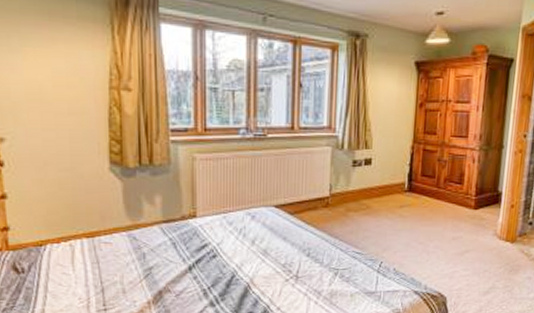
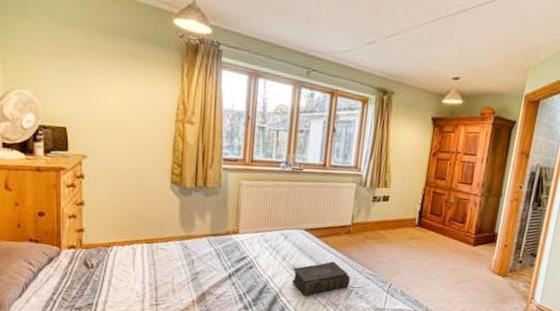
book: none [264,241,334,285] -> present [292,261,351,297]

